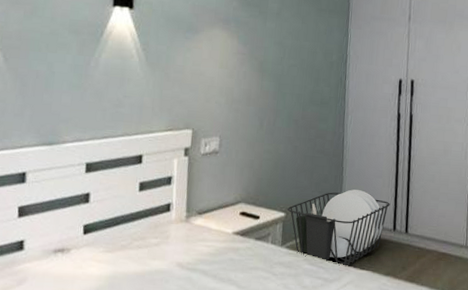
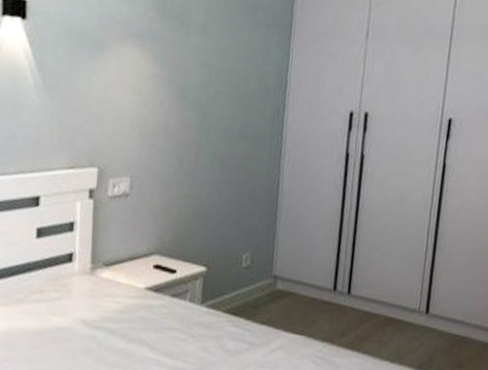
dish rack: present [287,189,390,267] -> none [209,242,331,330]

